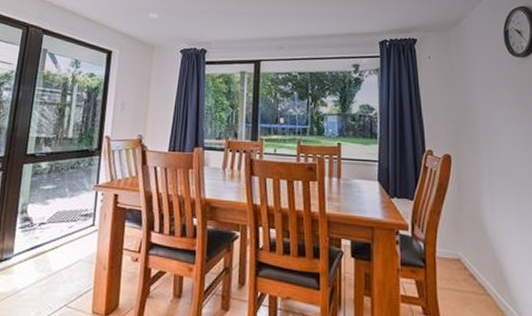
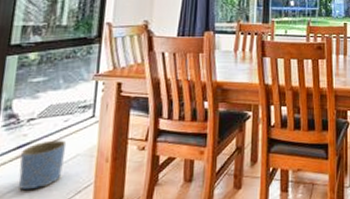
planter: none [31,244,71,288] -> present [18,140,67,189]

